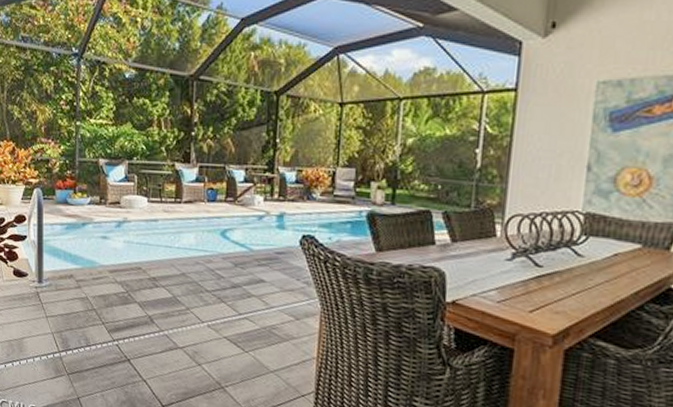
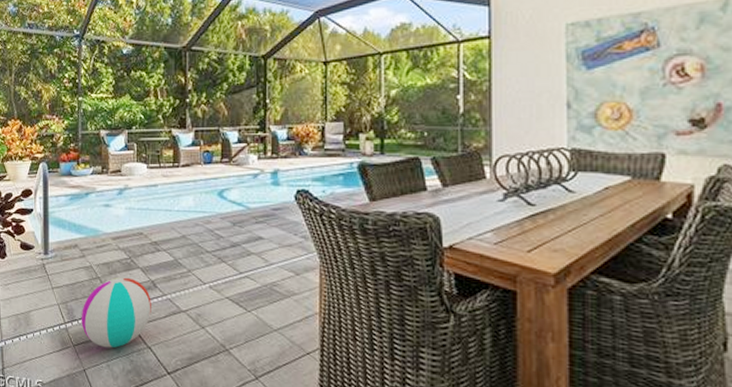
beach ball: none [75,310,148,379] -> present [81,277,151,348]

